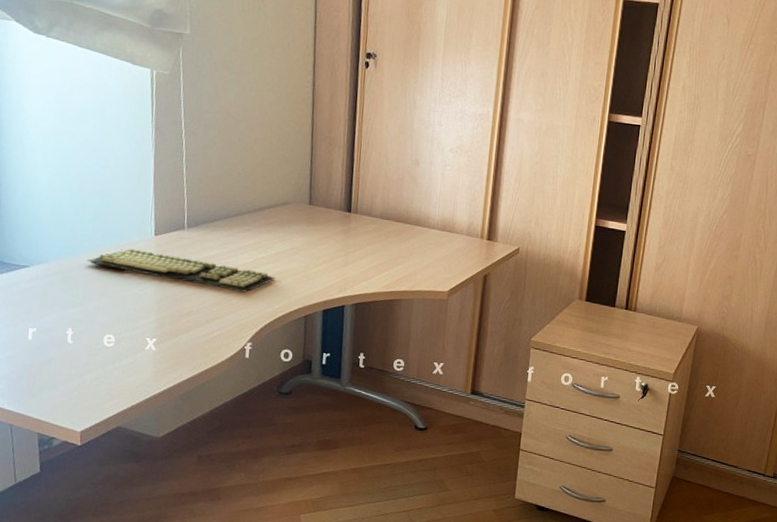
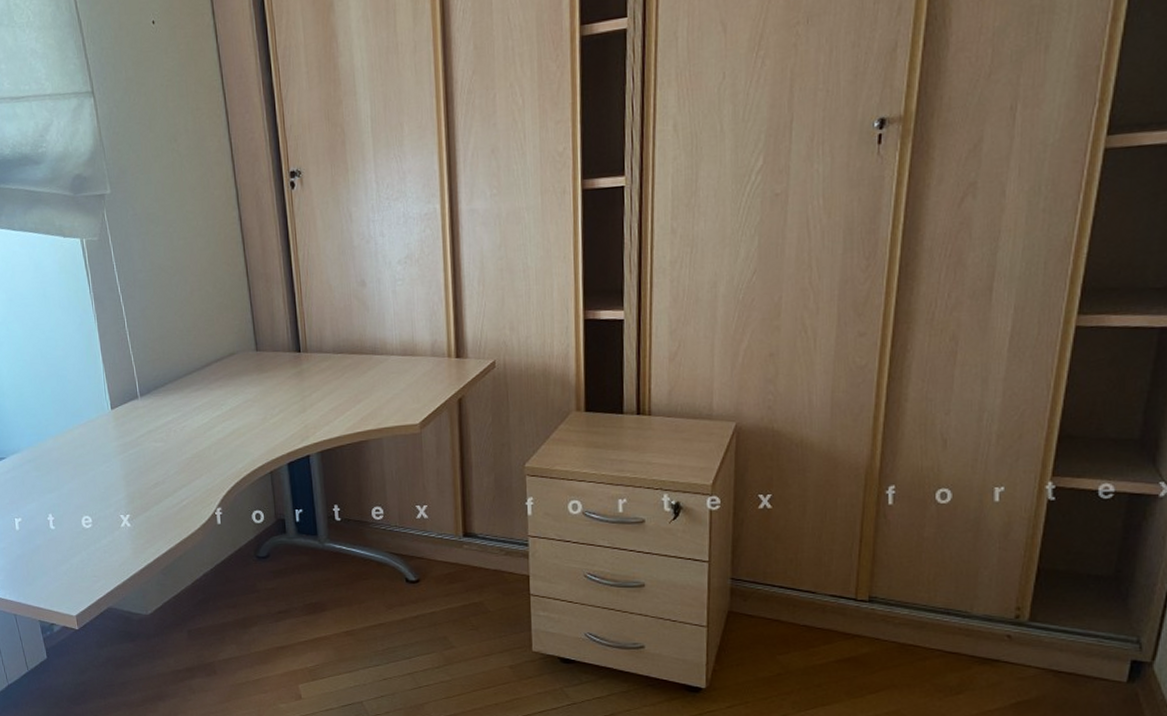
keyboard: present [86,248,277,293] -> none [54,425,236,456]

